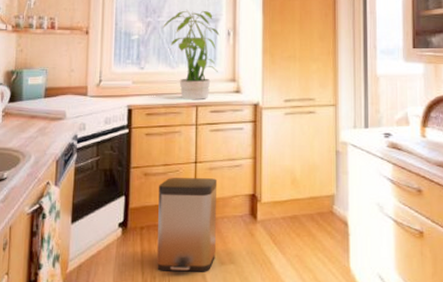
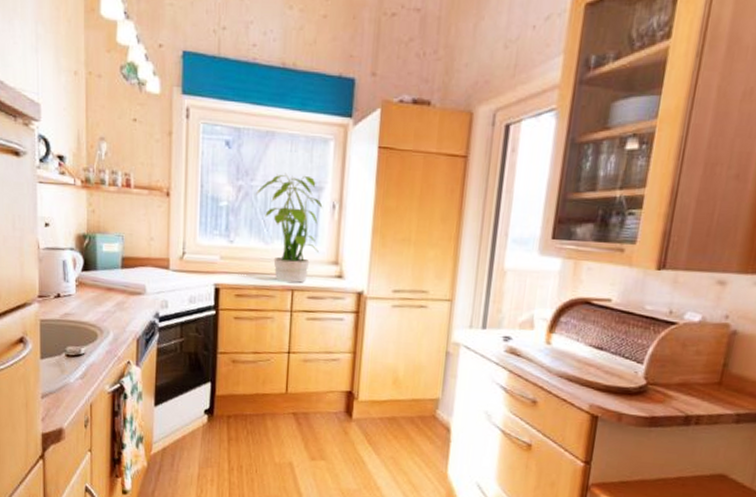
pedal bin: present [157,178,218,272] -> none [244,367,312,466]

